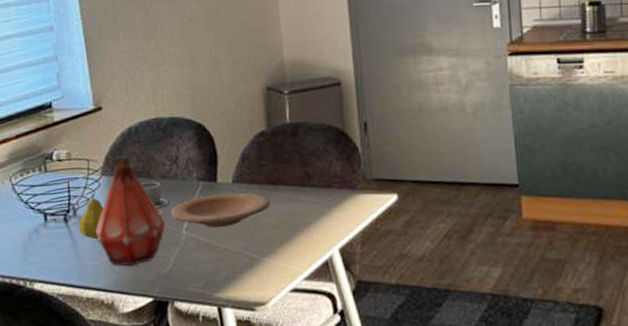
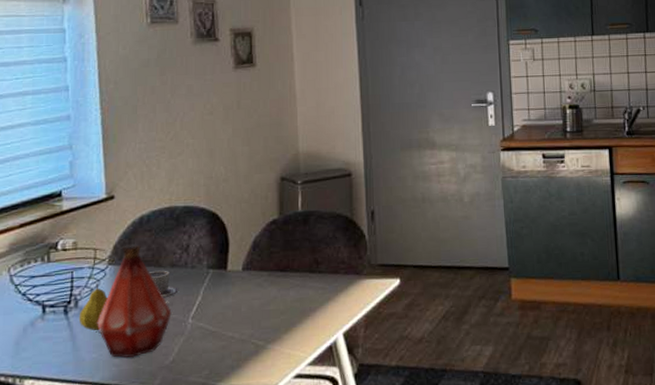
plate: present [171,192,271,228] -> none [178,280,279,316]

